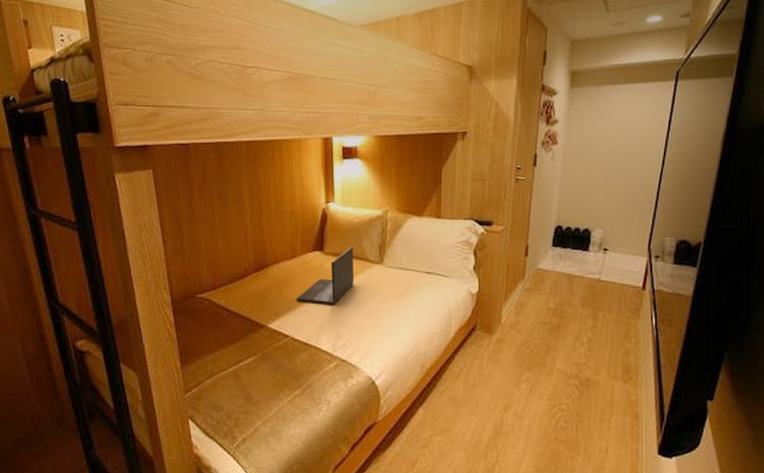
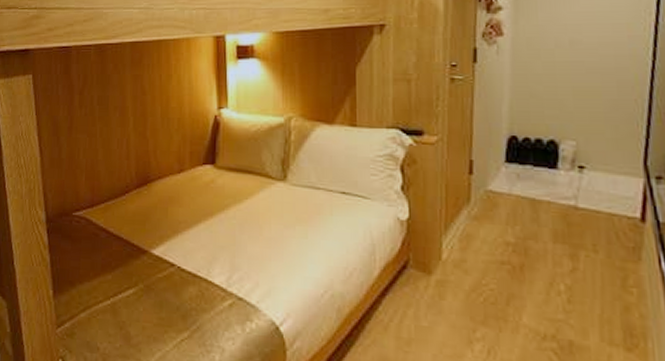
laptop: present [297,247,355,305] -> none [184,160,252,230]

